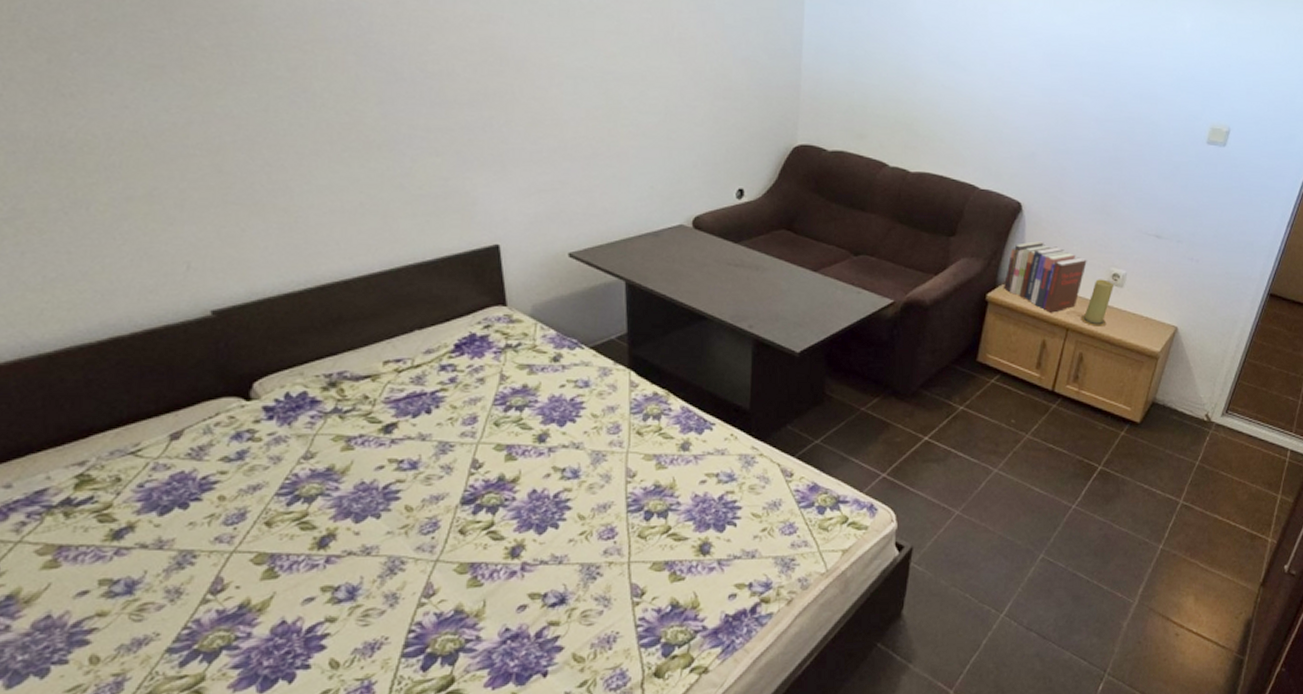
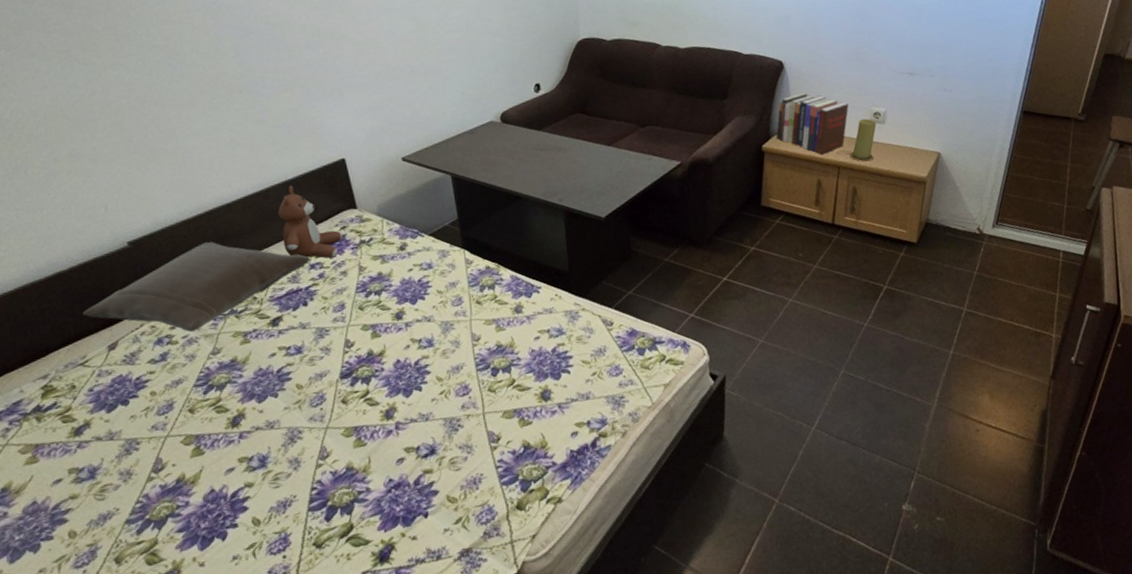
pillow: none [142,322,441,429] -> present [83,241,310,332]
teddy bear: none [408,268,485,360] -> present [278,185,343,258]

